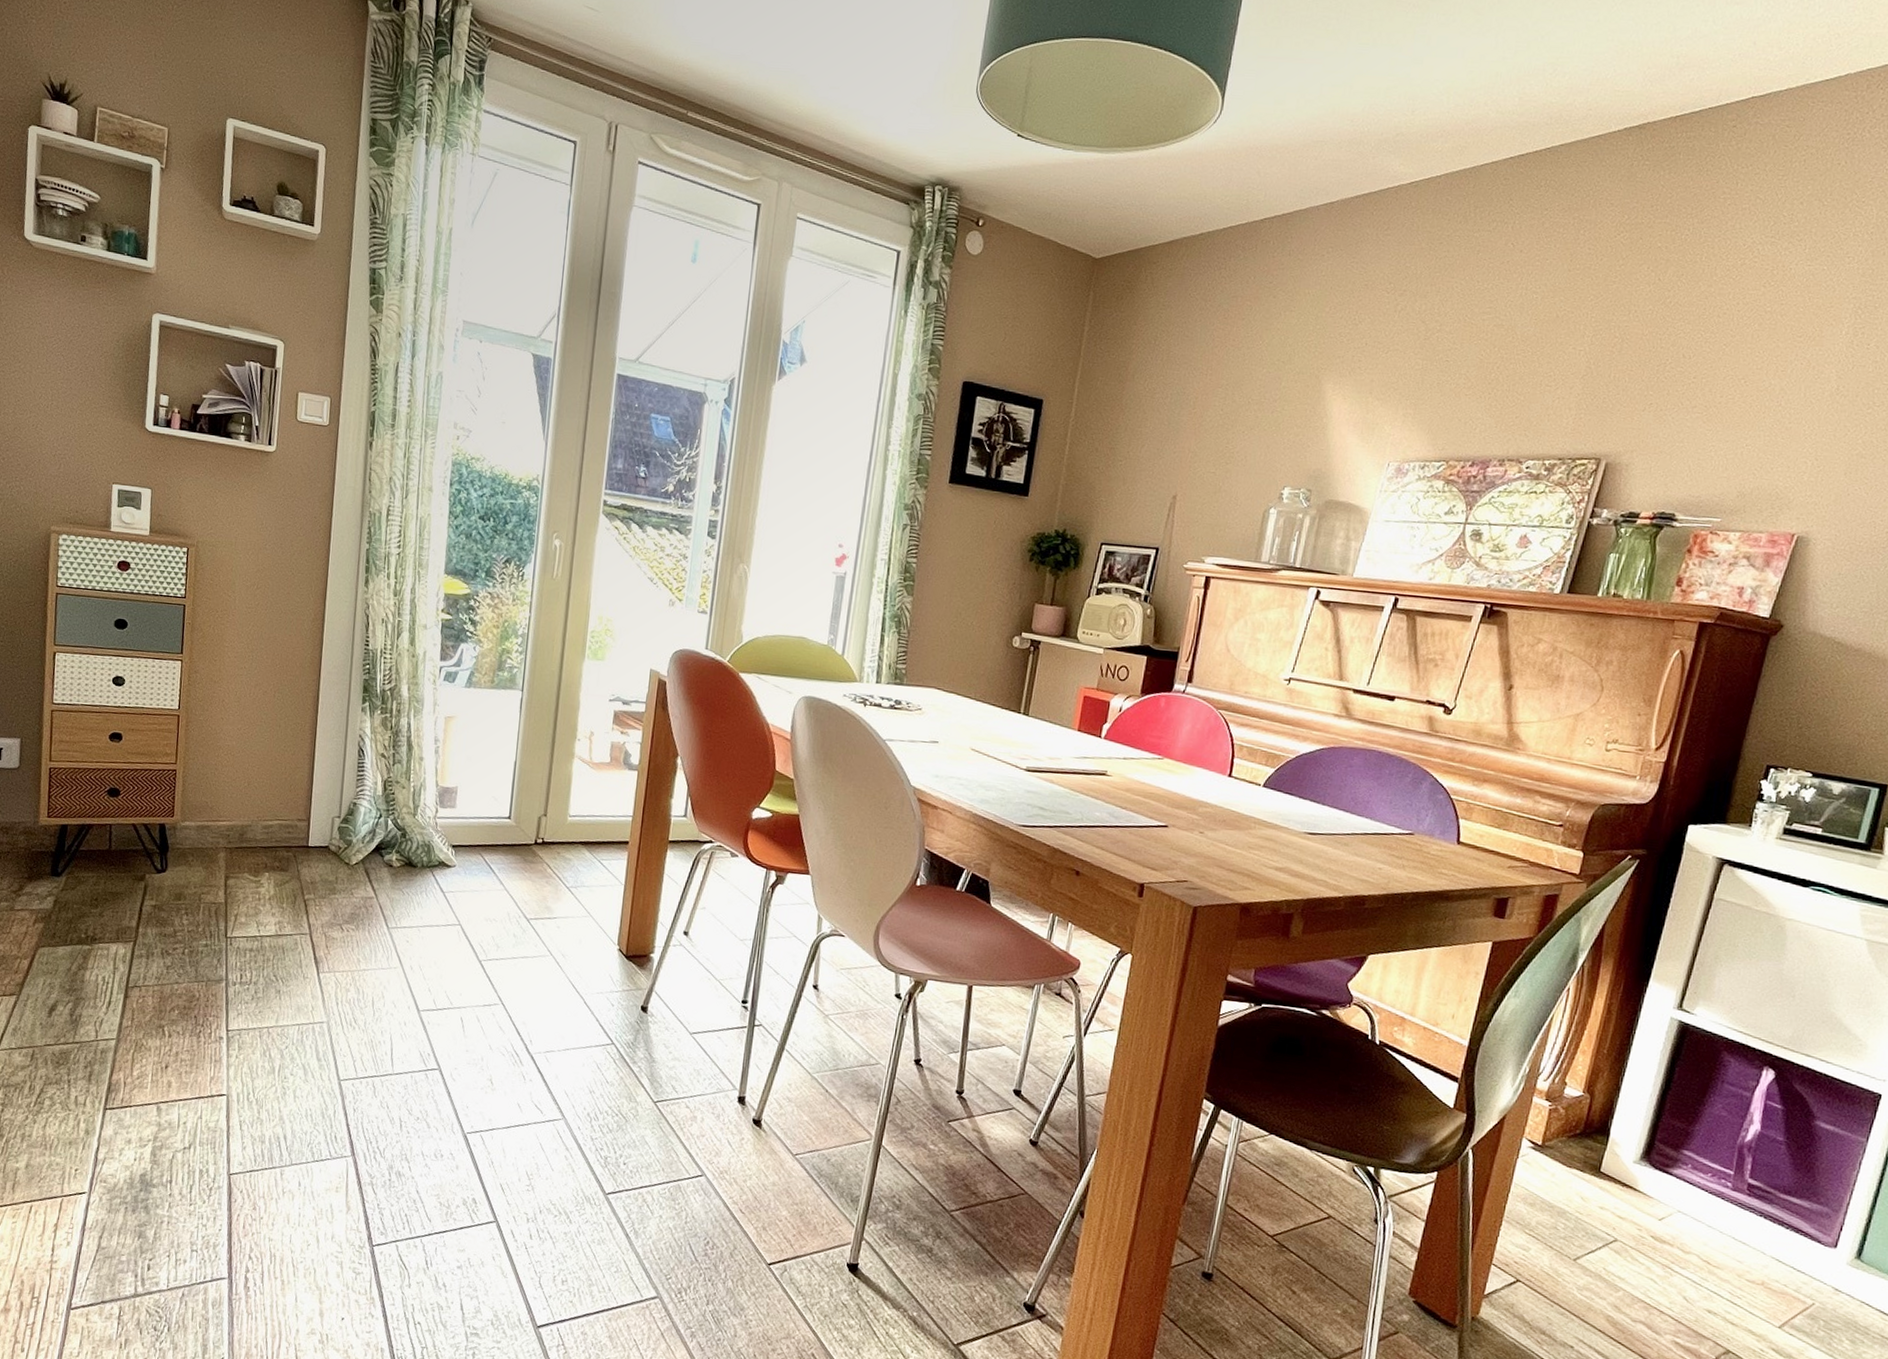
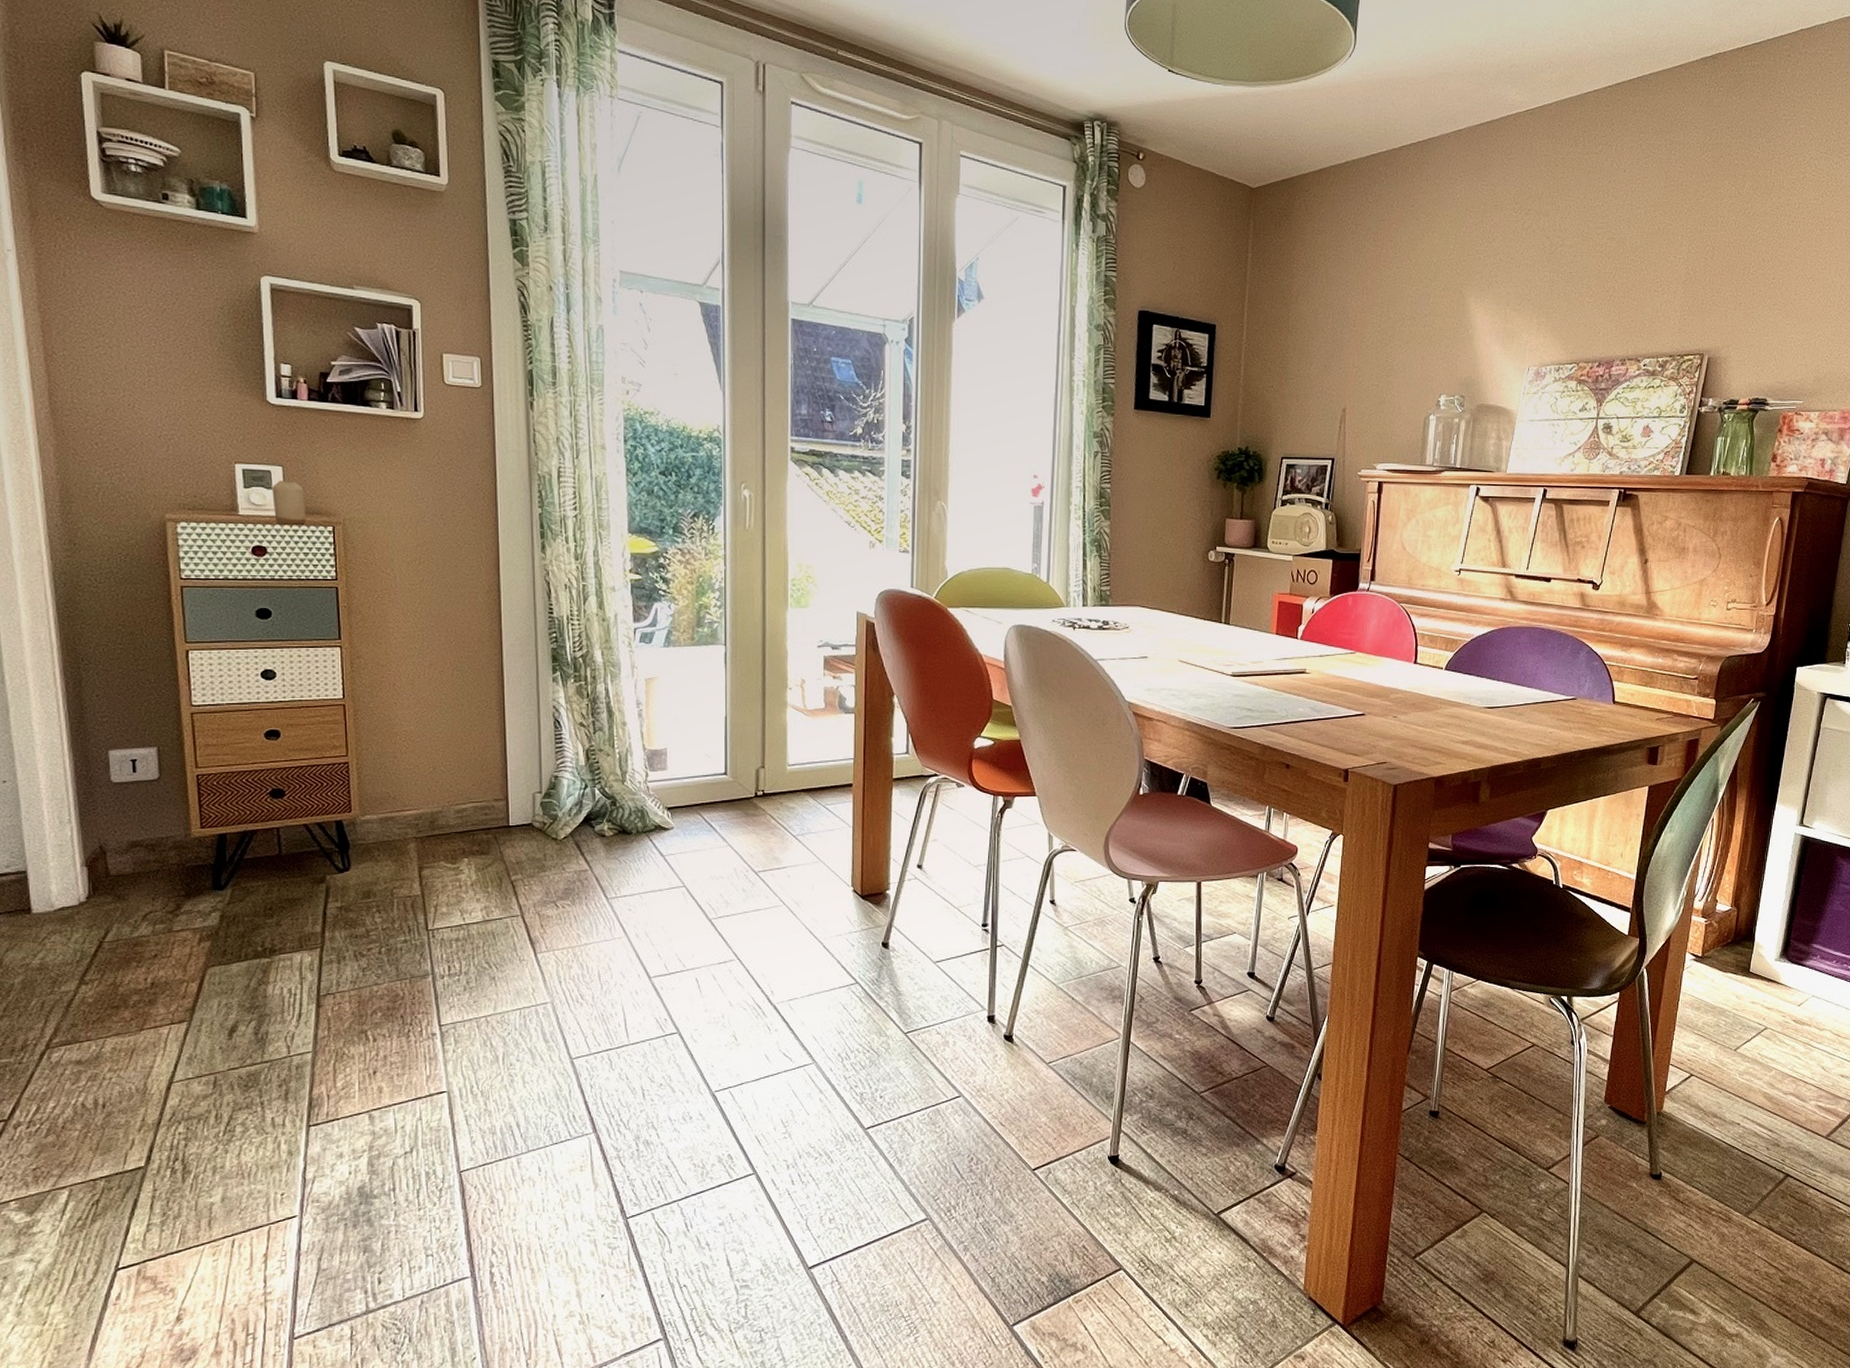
candle: none [139,501,167,544] -> present [272,480,307,525]

